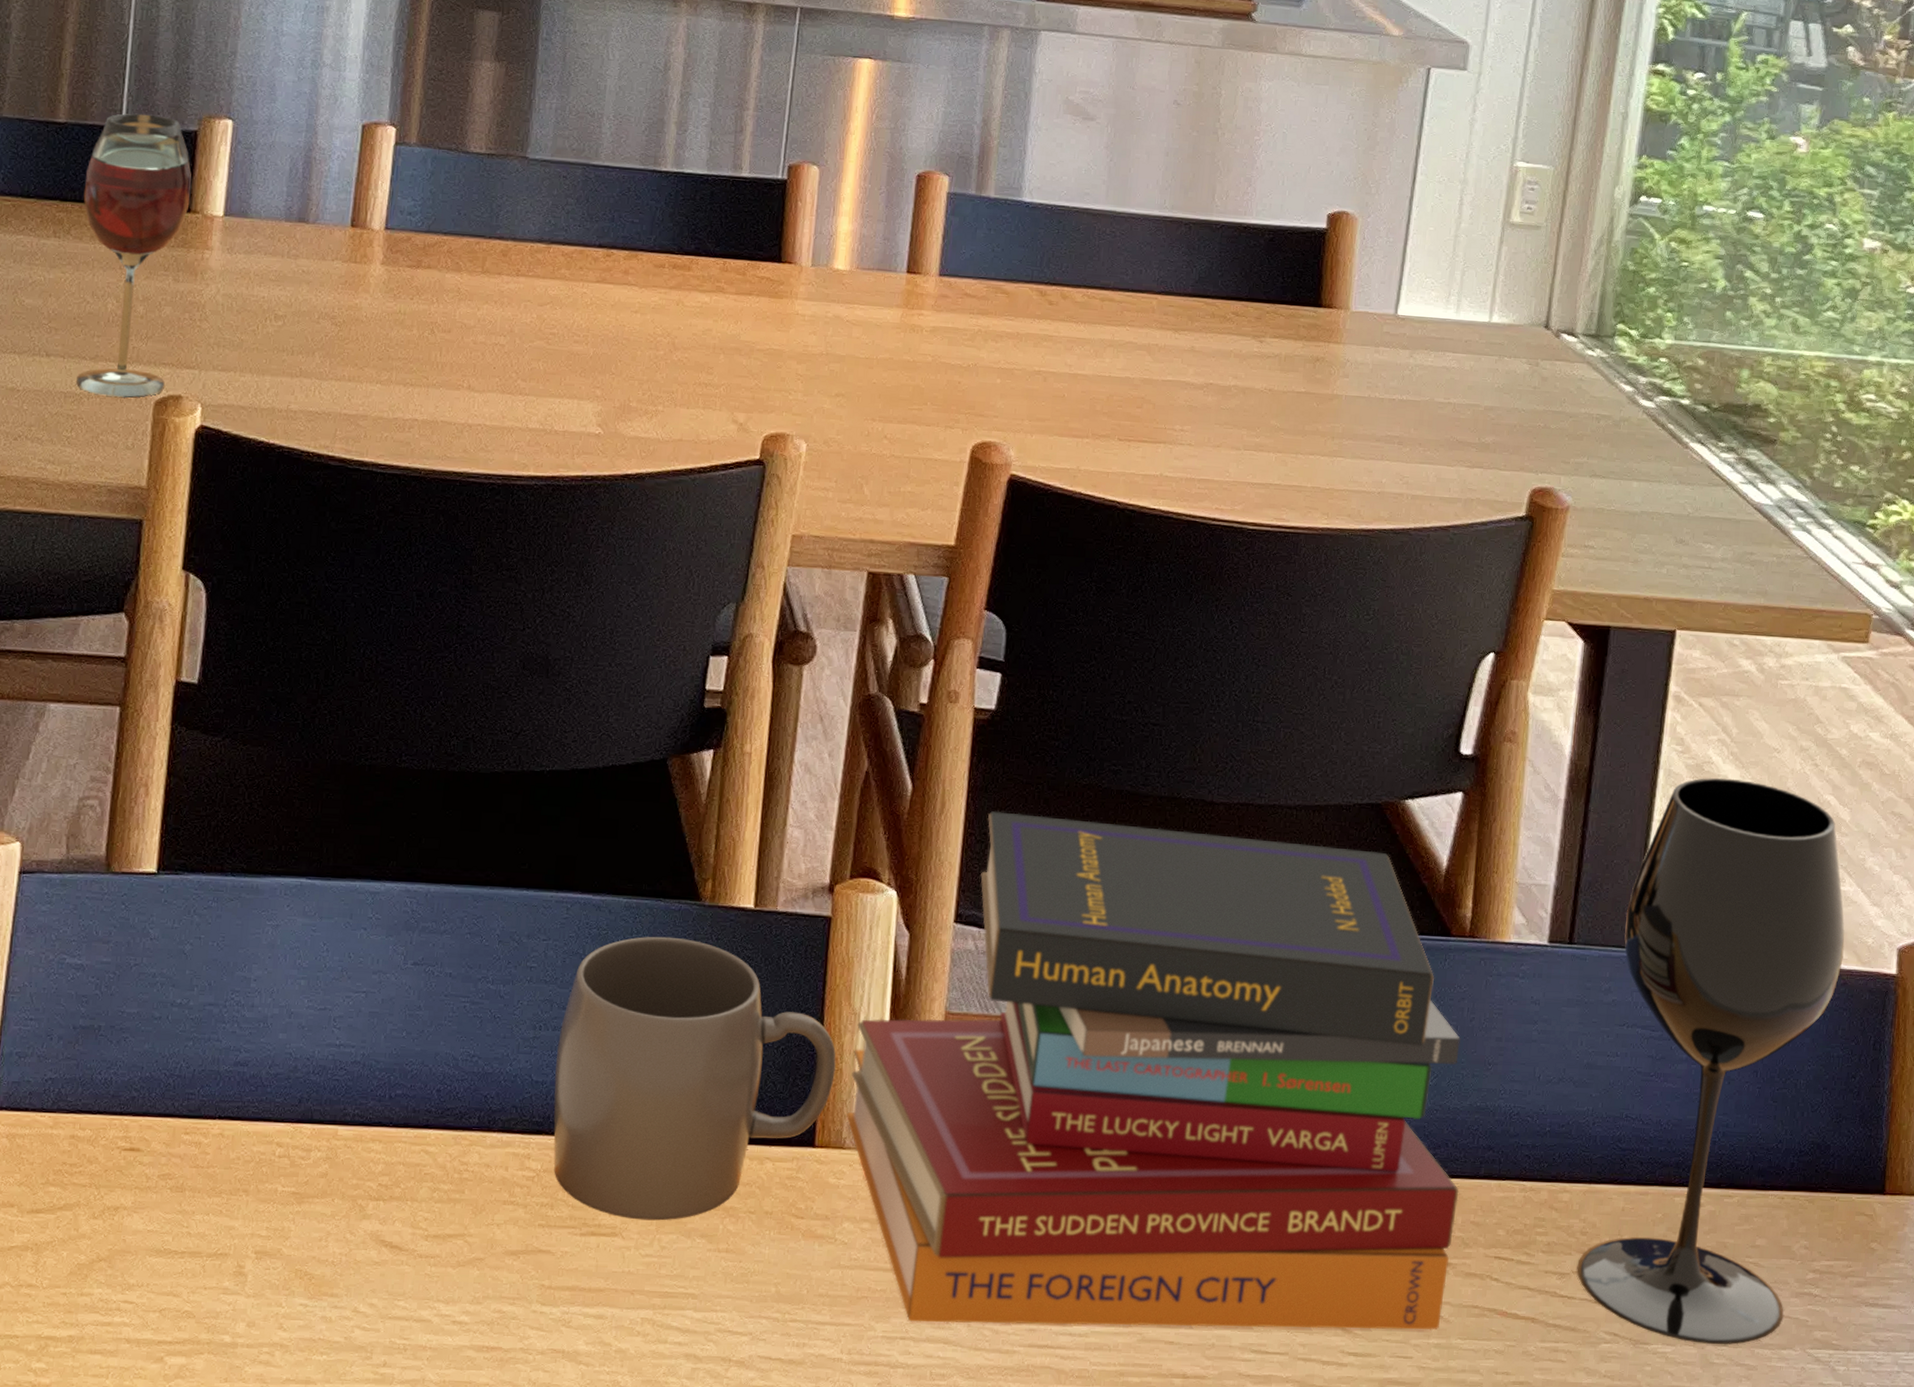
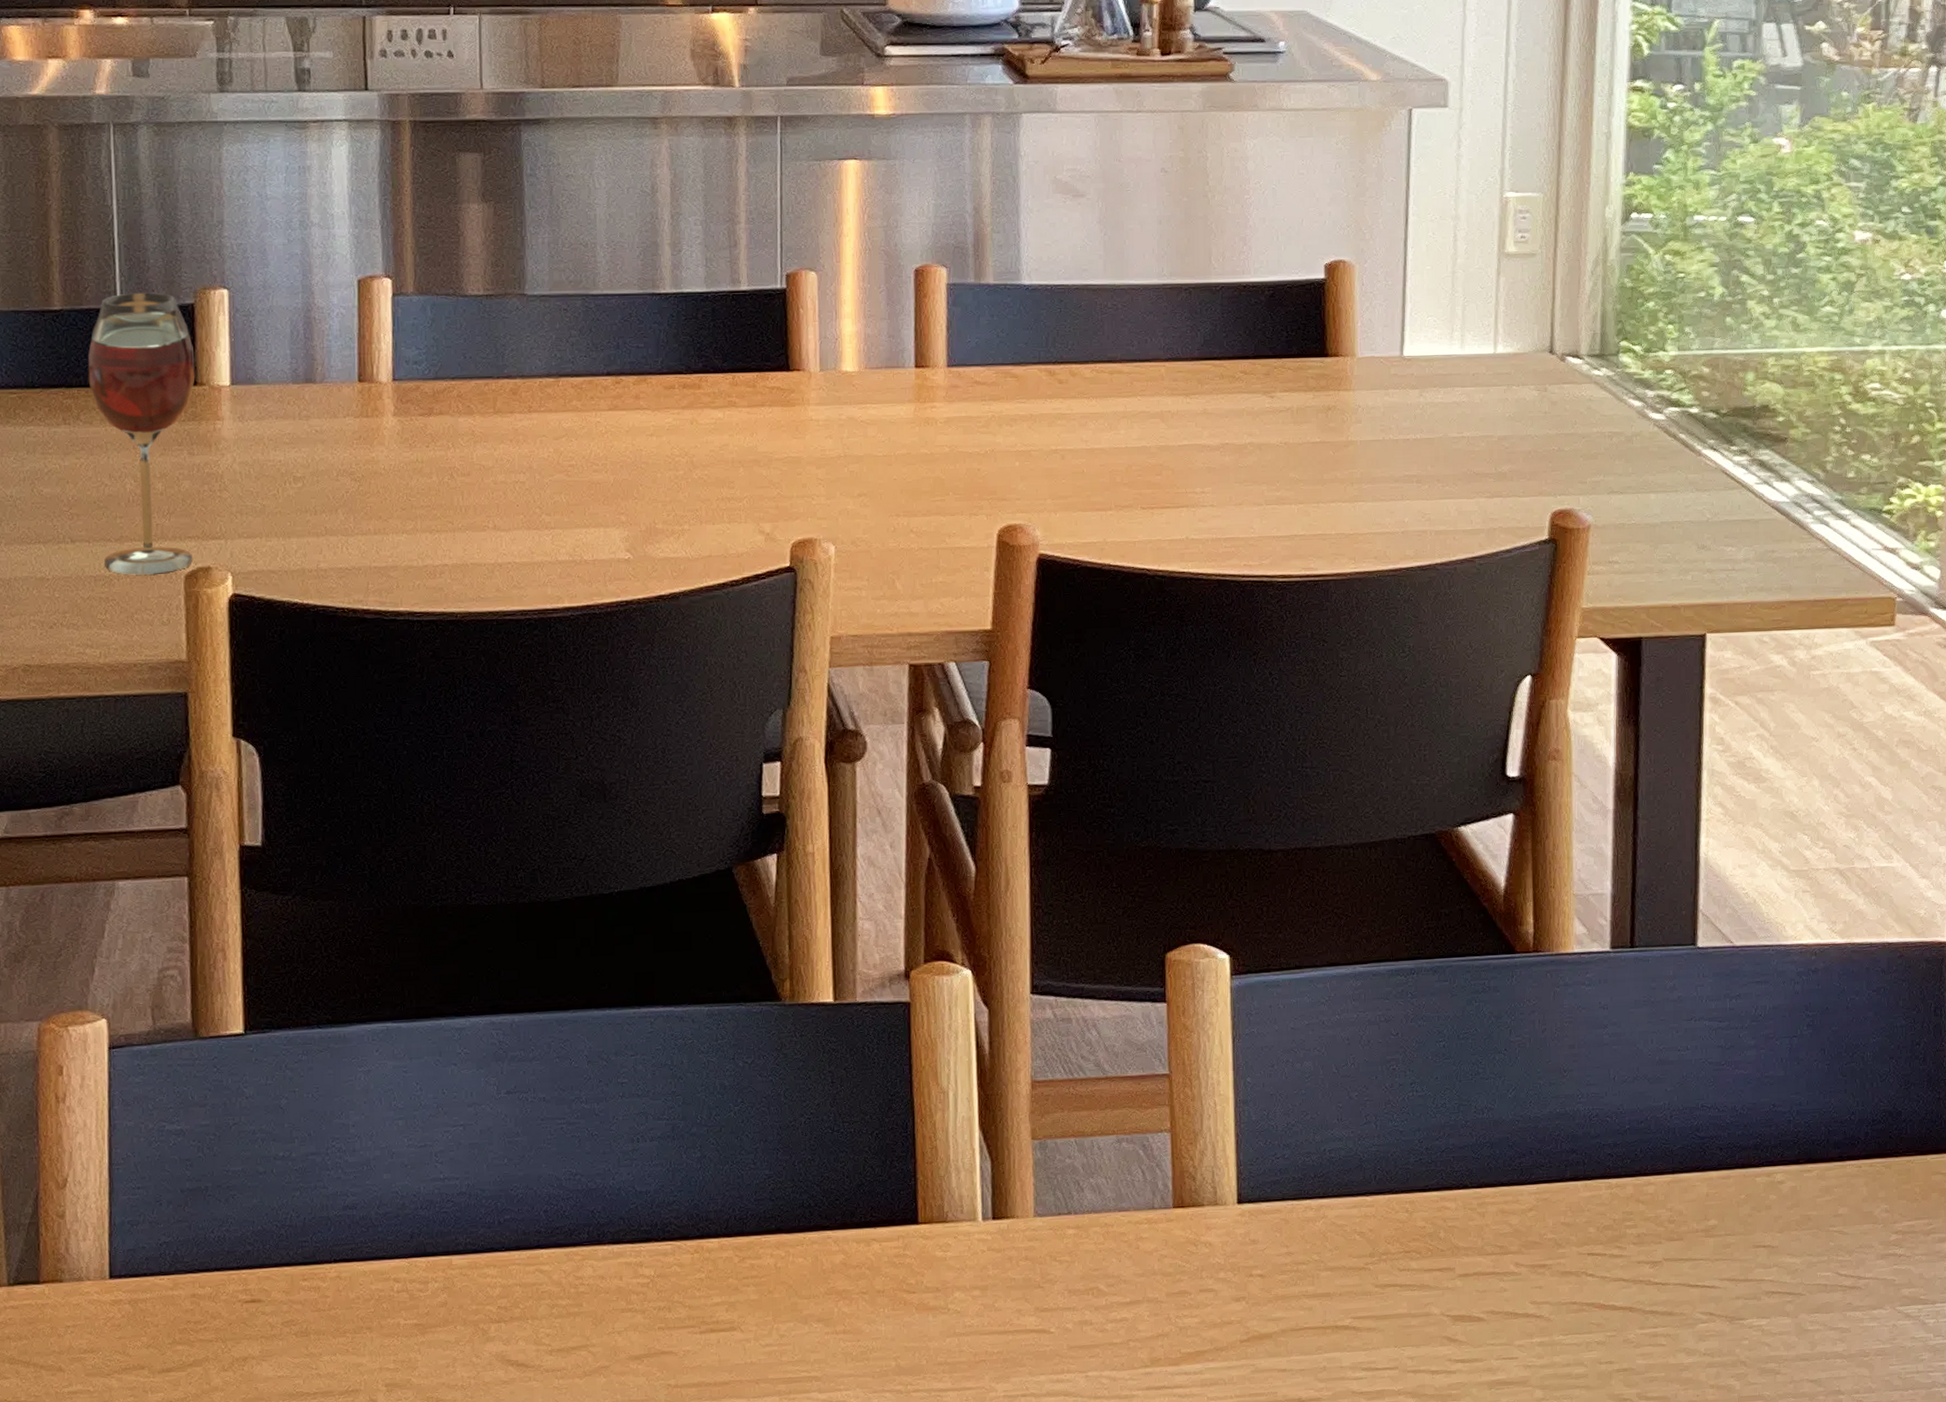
mug: present [553,936,836,1221] -> none [657,1038,930,1313]
books: present [846,811,1461,1331] -> none [946,879,1548,1379]
wineglass: present [1577,777,1845,1345] -> none [1668,771,1898,1313]

